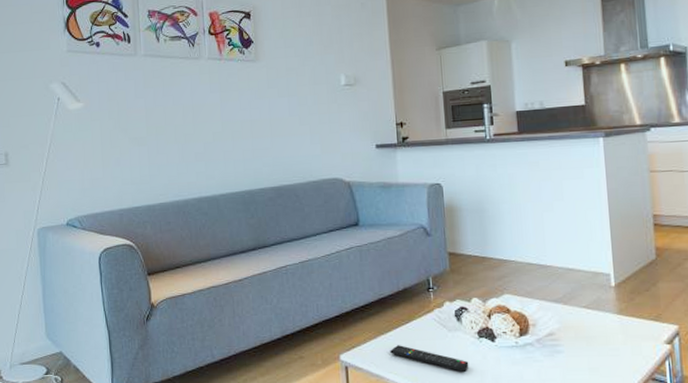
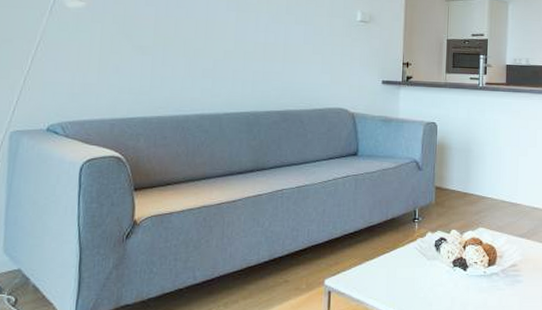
remote control: present [390,345,469,372] -> none [372,272,442,298]

